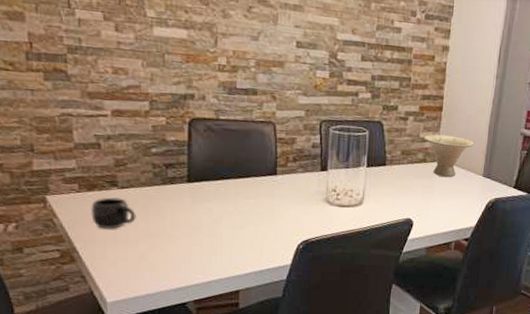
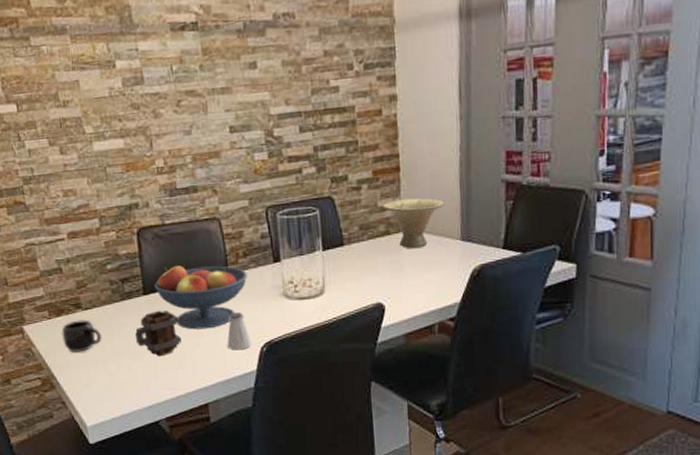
mug: none [173,198,221,243] -> present [135,310,181,357]
fruit bowl: none [199,160,295,222] -> present [153,266,248,330]
saltshaker: none [266,210,290,245] -> present [227,312,252,351]

